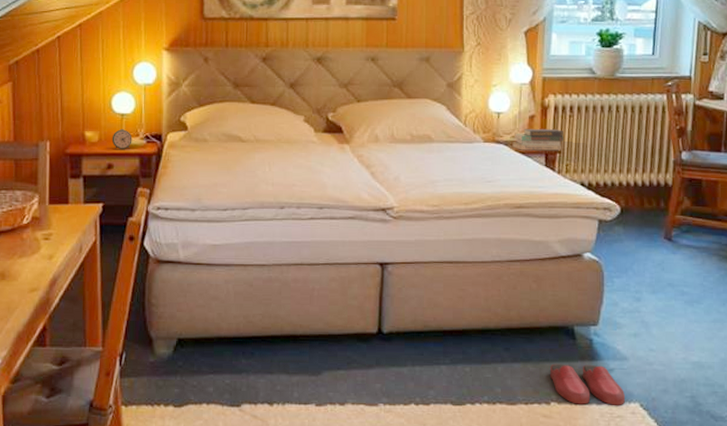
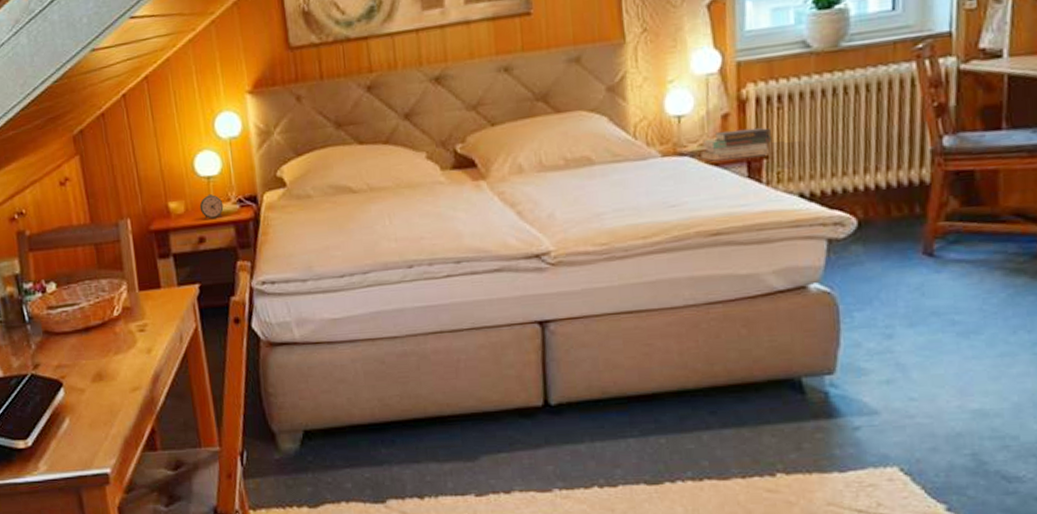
slippers: present [549,363,625,405] -> none [772,423,878,474]

